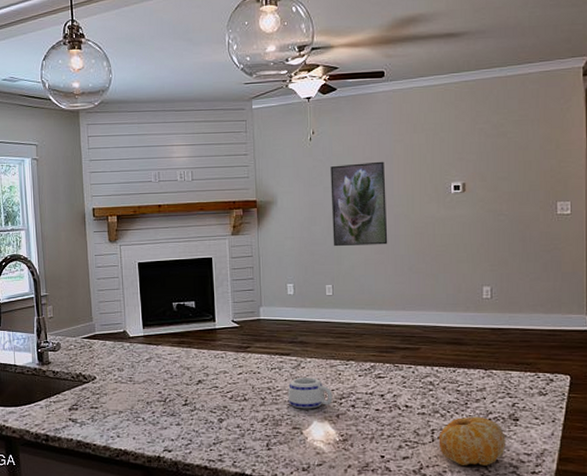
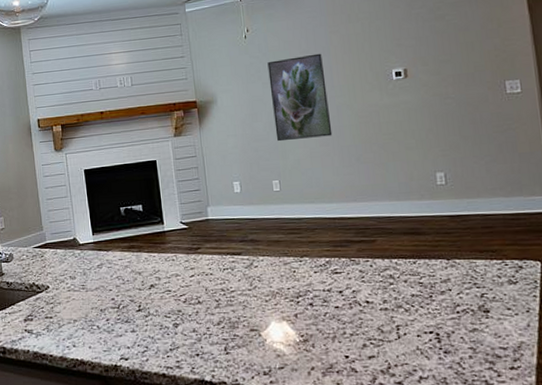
mug: present [287,378,333,409] -> none [242,276,289,310]
fruit: present [439,416,505,466] -> none [404,309,478,363]

